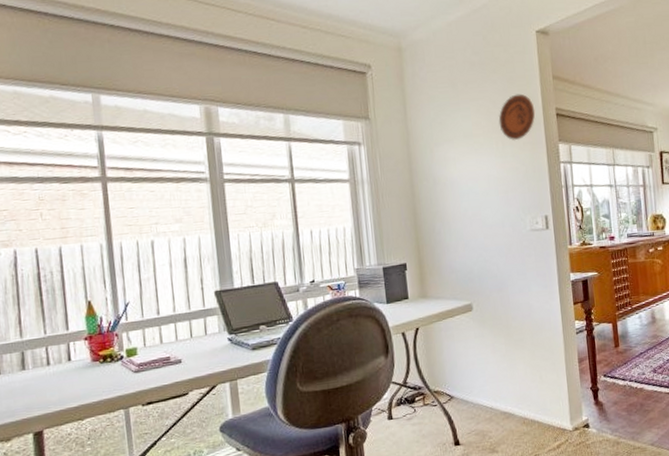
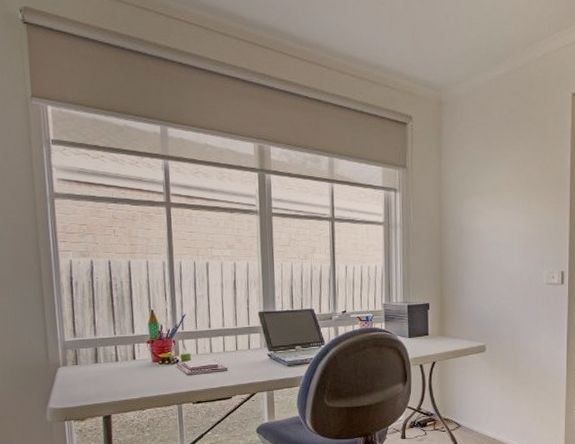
decorative plate: present [498,93,536,141] -> none [527,154,563,199]

